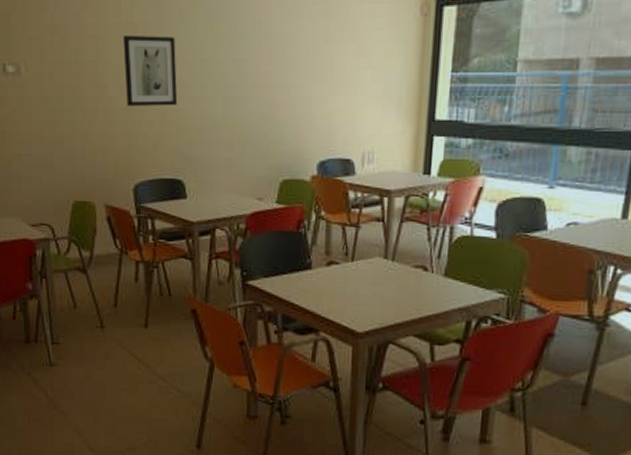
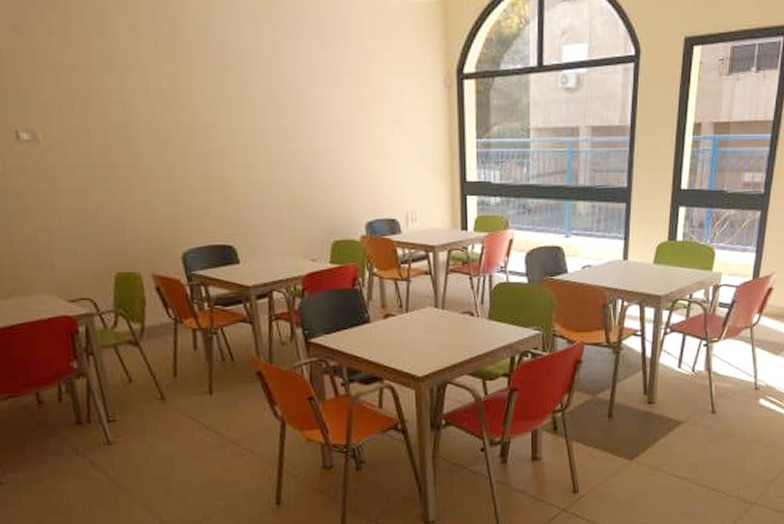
wall art: present [123,34,178,106] -> none [154,101,220,174]

